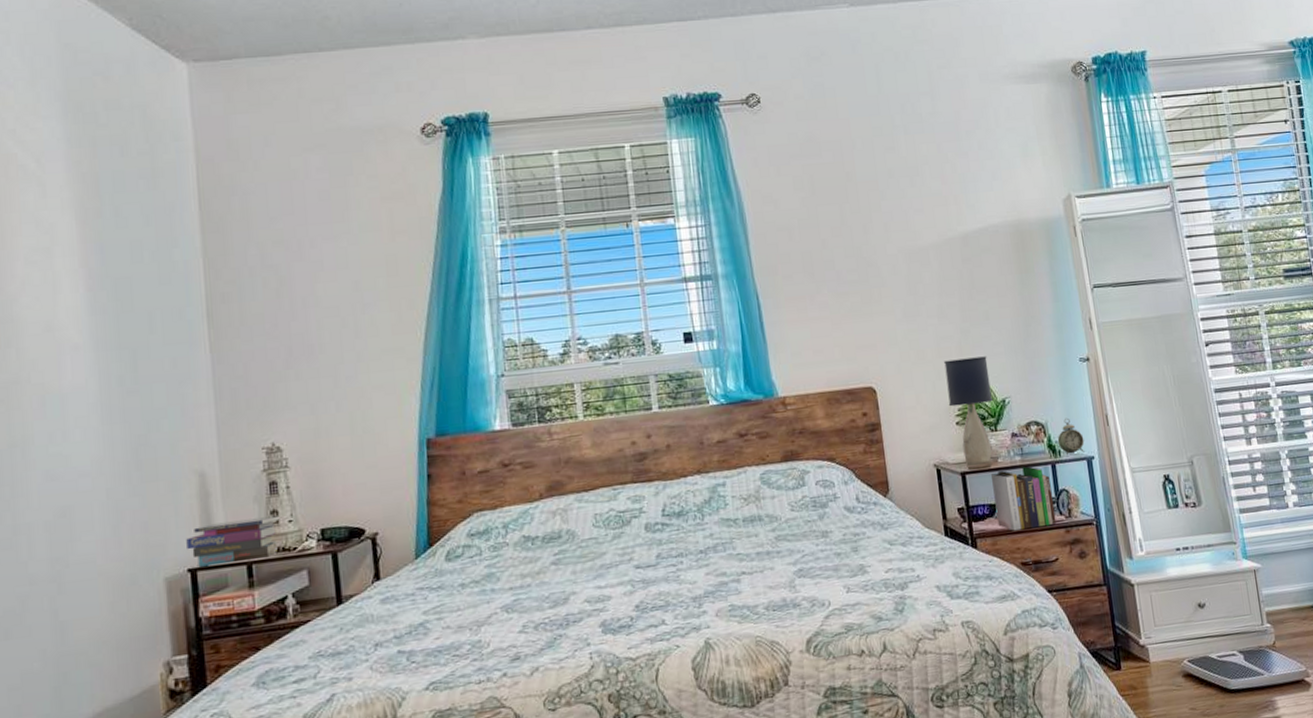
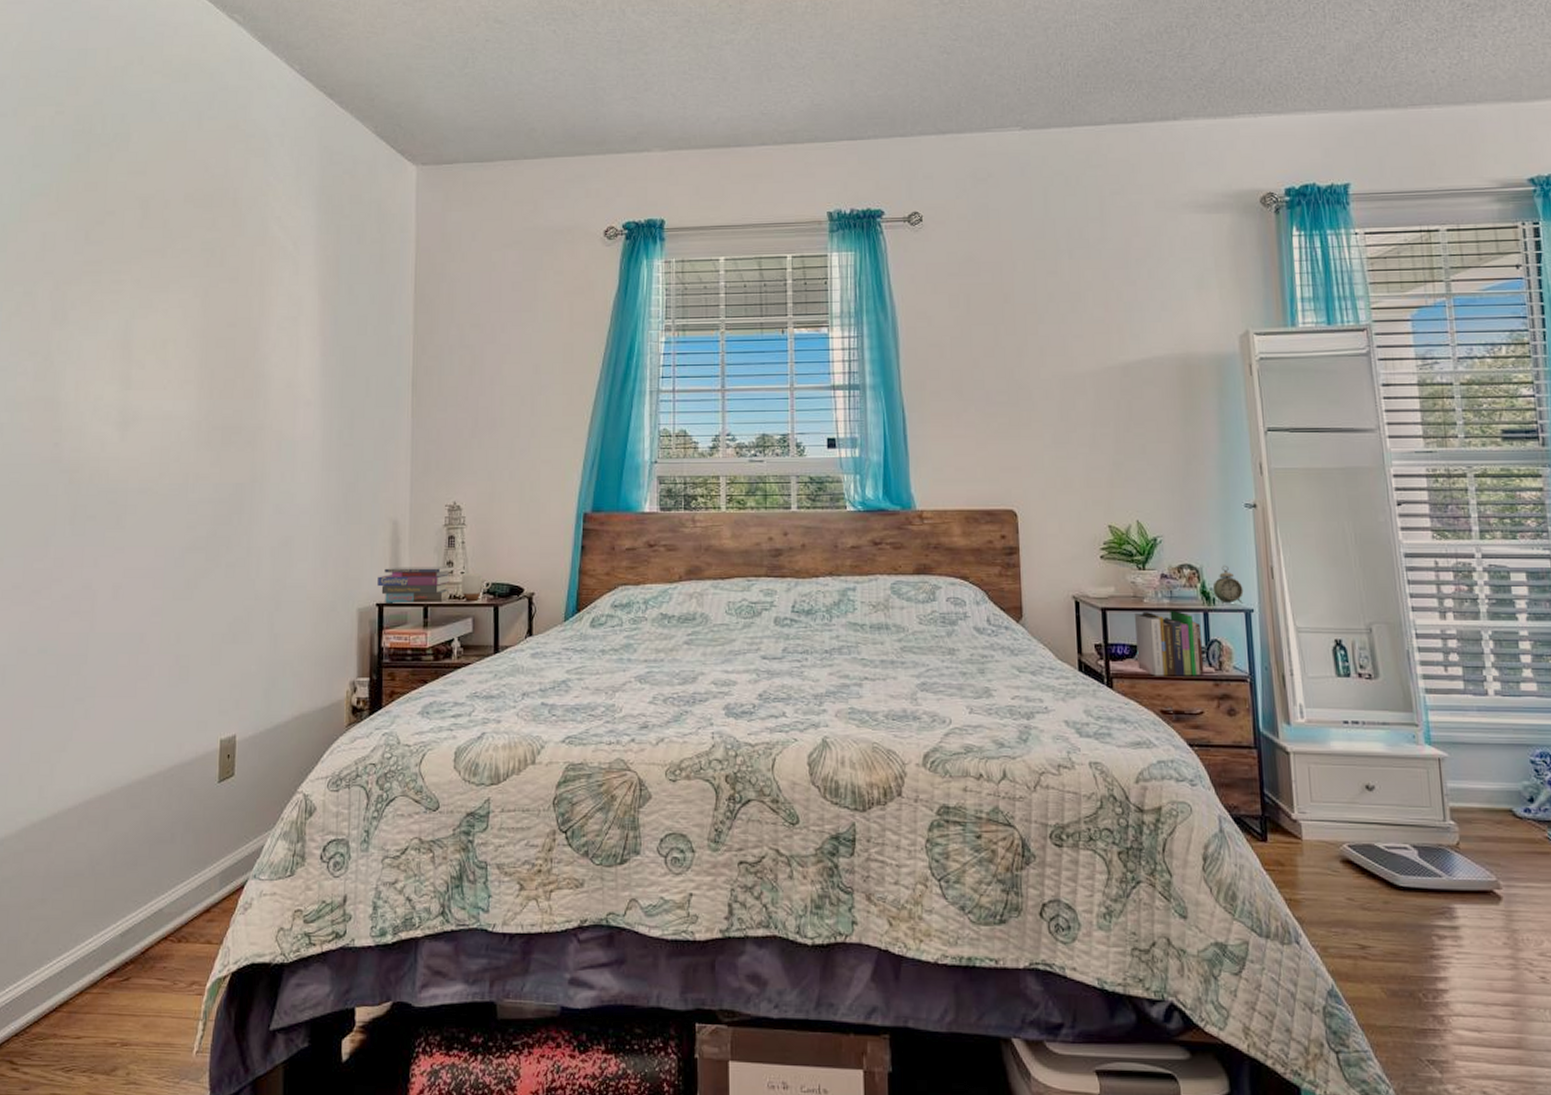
mug: none [288,519,328,553] -> present [460,573,492,602]
table lamp: present [944,356,994,471] -> none [1092,491,1144,608]

